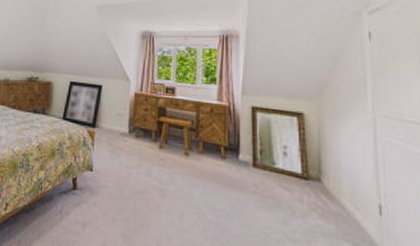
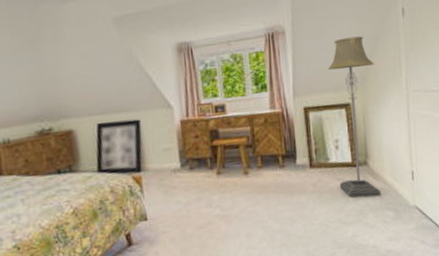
floor lamp: none [280,50,338,221] -> present [327,36,382,198]

